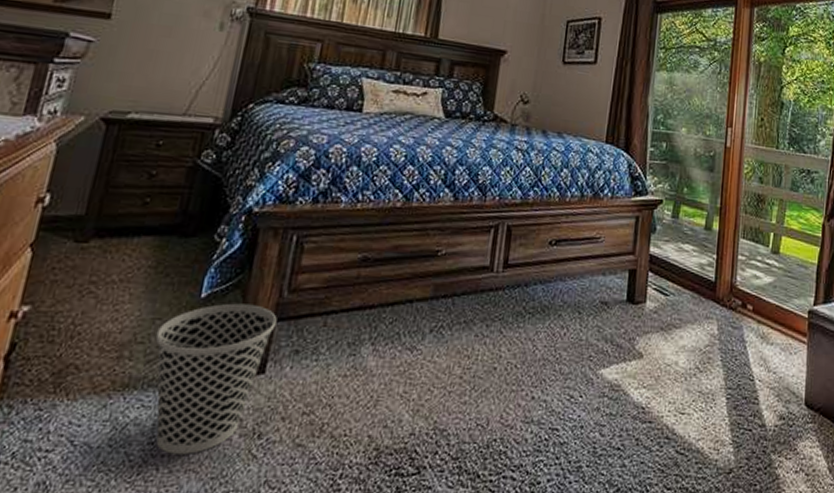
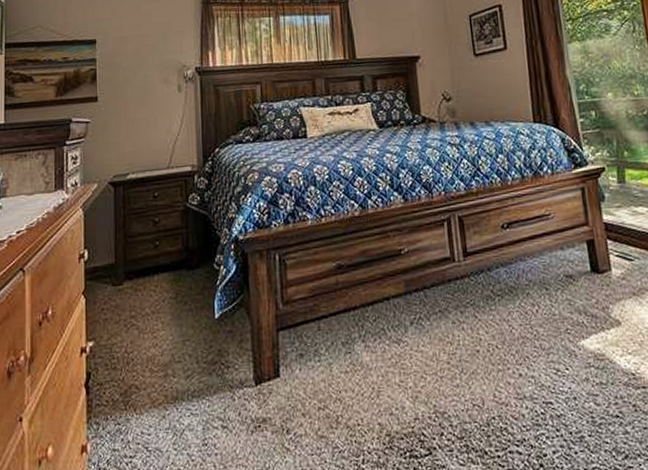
wastebasket: present [155,303,277,454] -> none [188,319,279,452]

